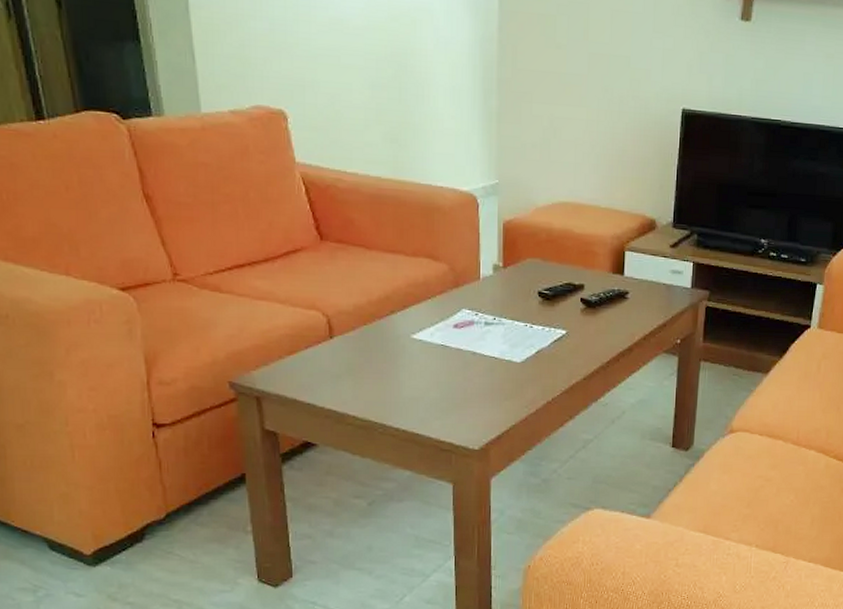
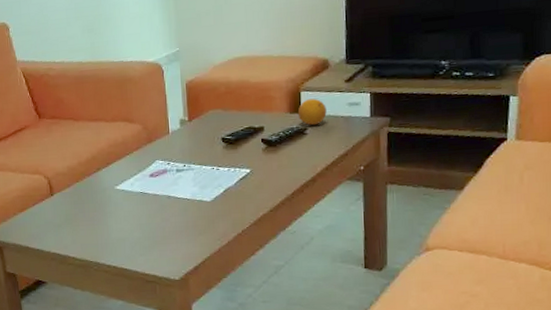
fruit: none [620,260,650,290] -> present [297,98,327,126]

